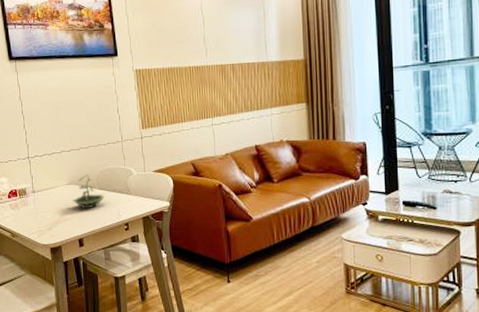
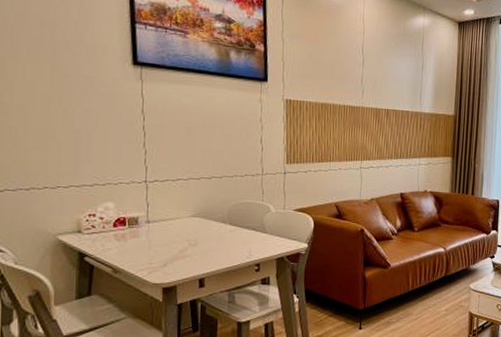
terrarium: present [72,175,105,209] -> none [195,208,236,246]

